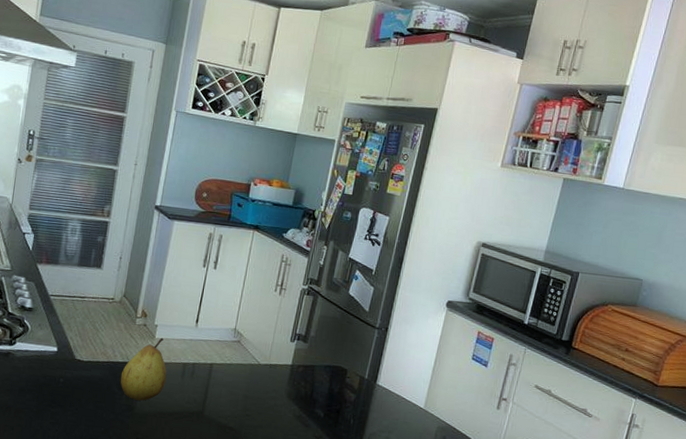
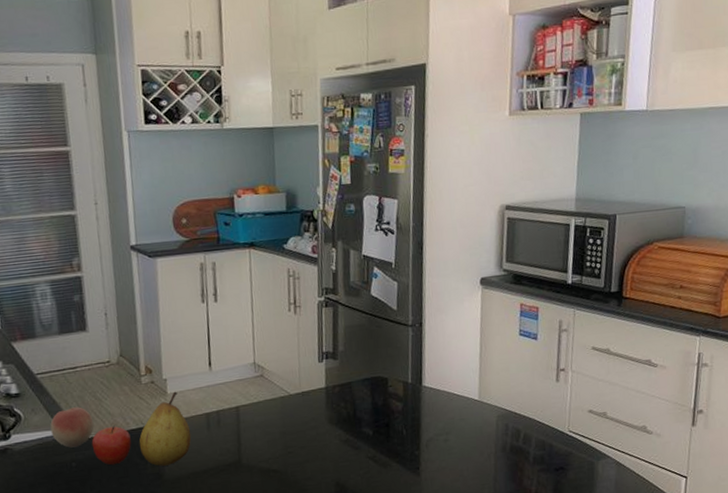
fruit: none [50,330,88,366] -> present [50,407,94,448]
fruit: none [80,354,115,390] -> present [91,425,131,466]

